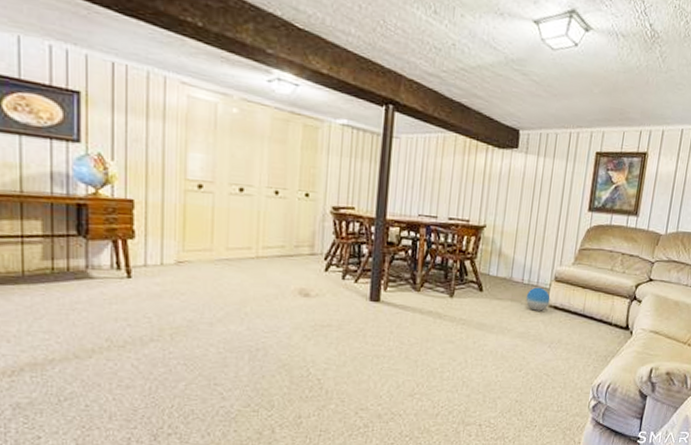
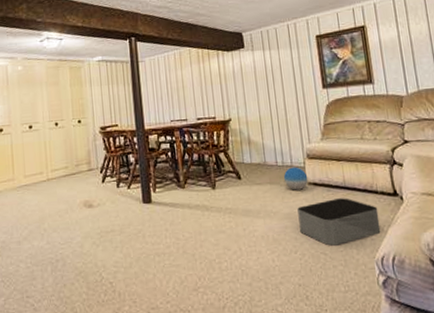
storage bin: none [529,324,608,369] -> present [297,198,381,246]

